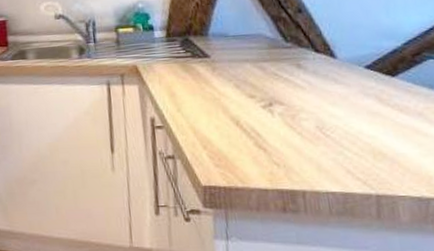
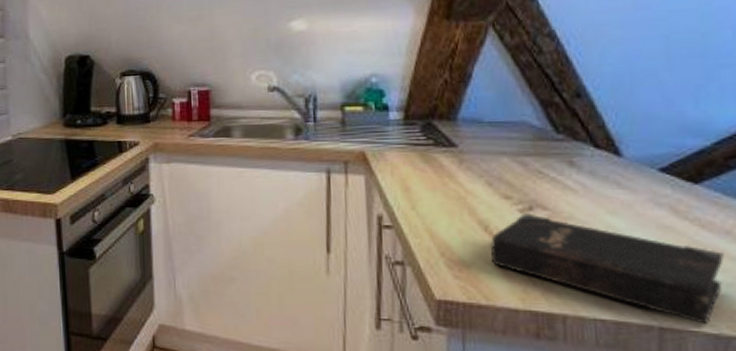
hardback book: none [241,109,420,190] -> present [489,213,724,325]

